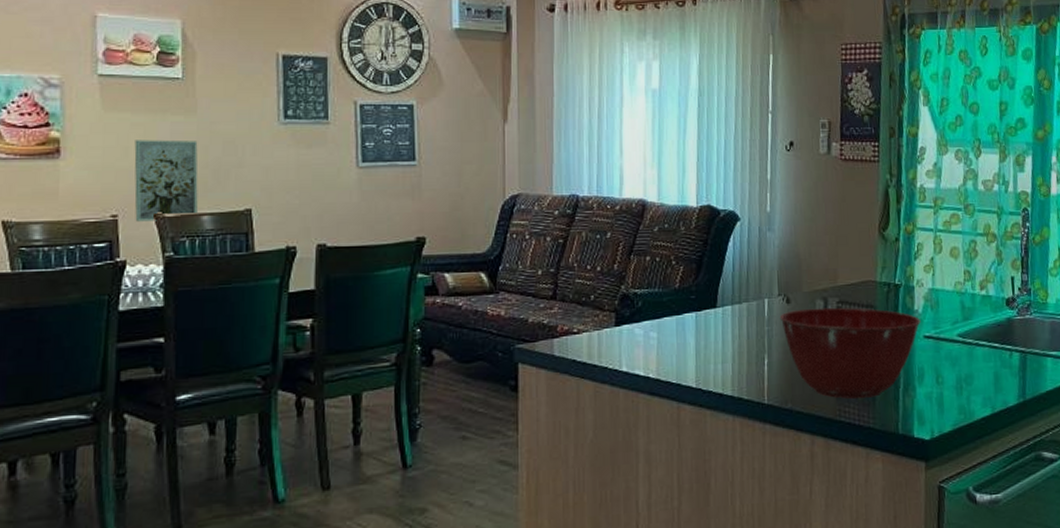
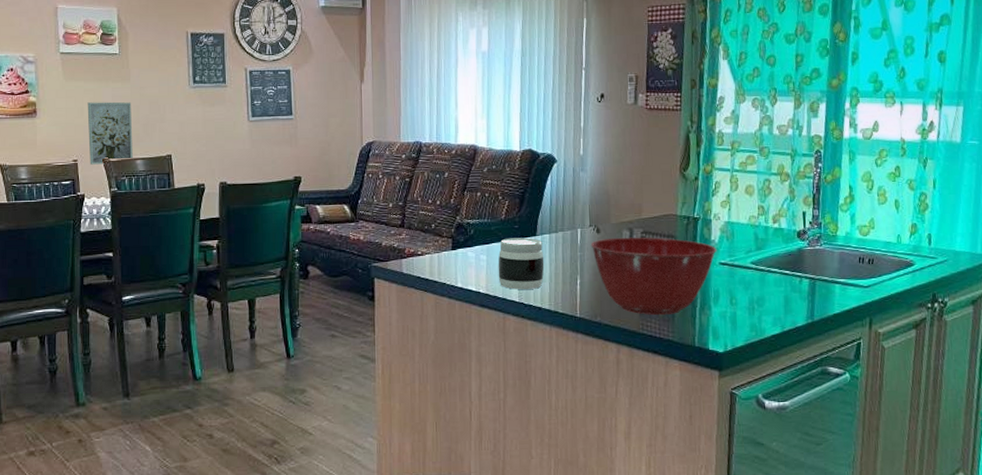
jar: none [671,310,726,373] -> present [498,237,545,289]

